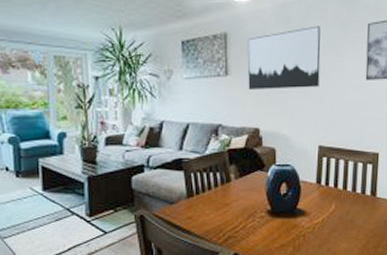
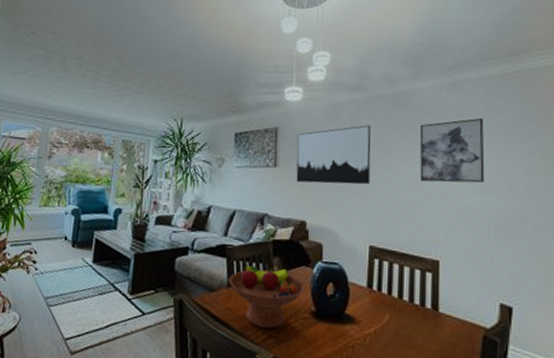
fruit bowl: none [187,172,261,230] -> present [228,261,306,329]

